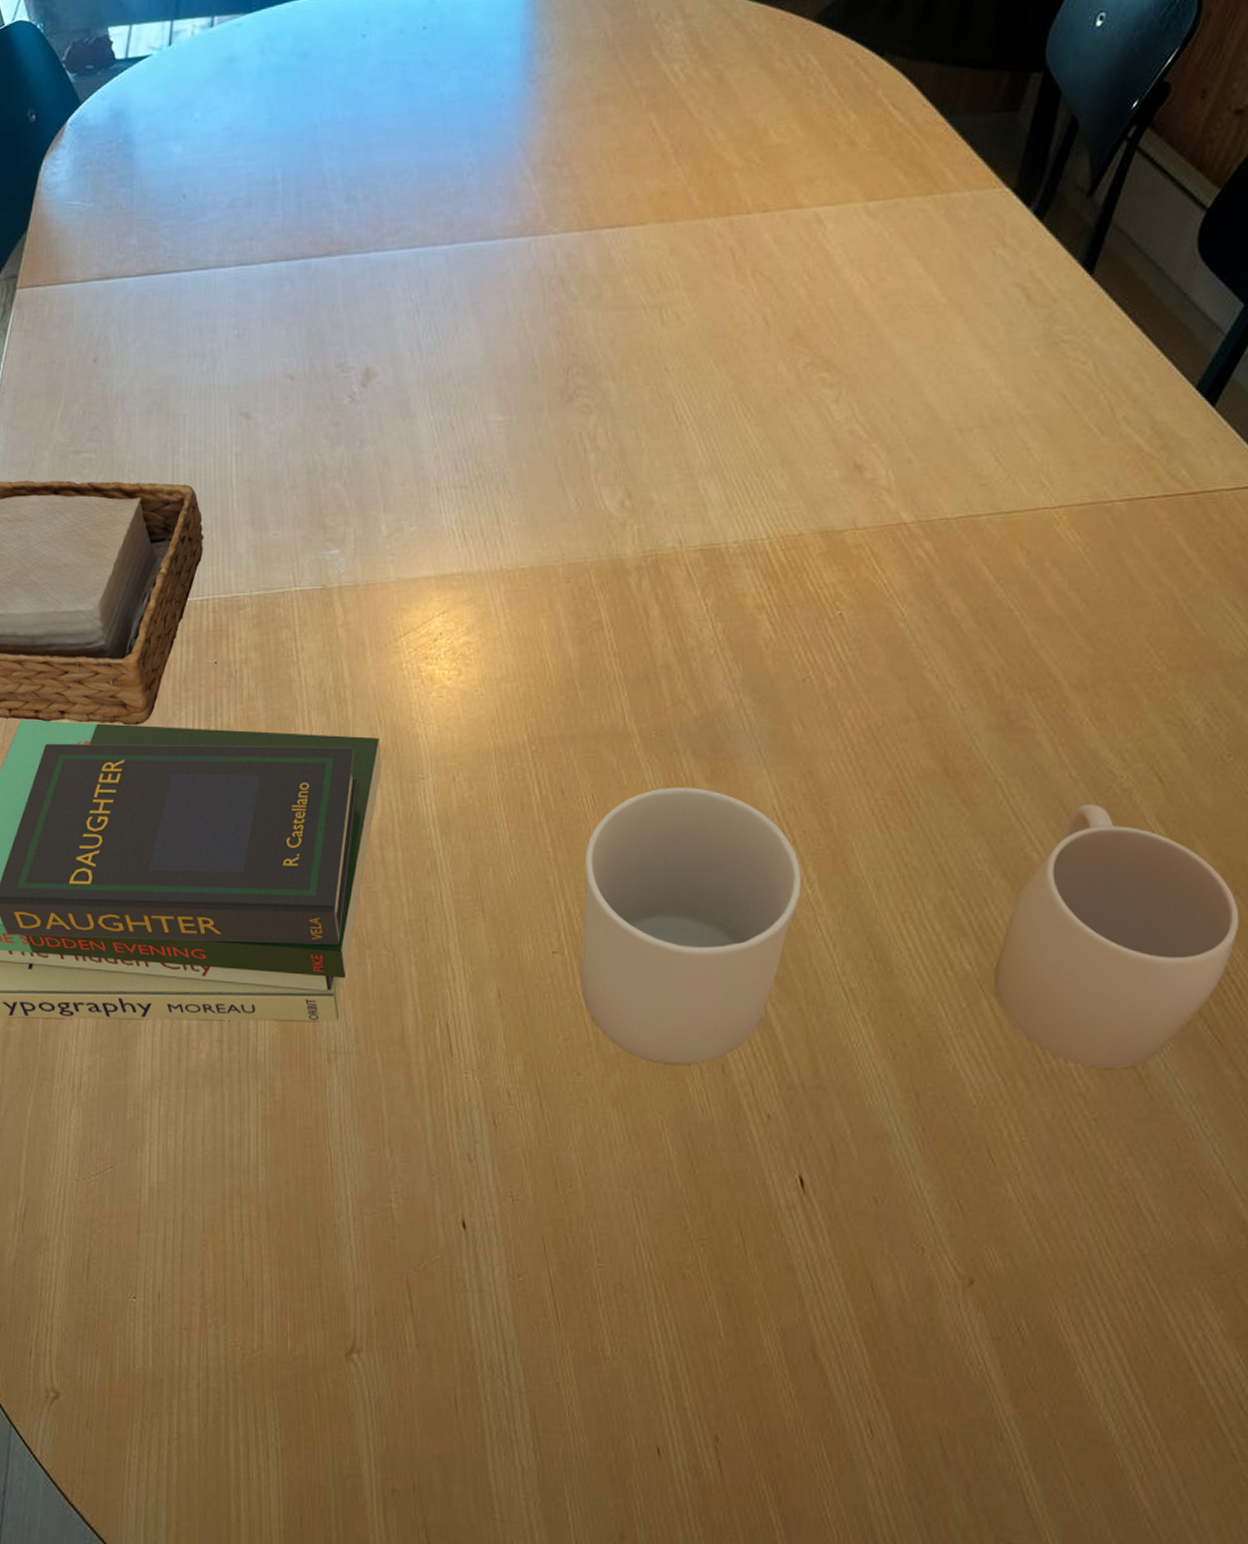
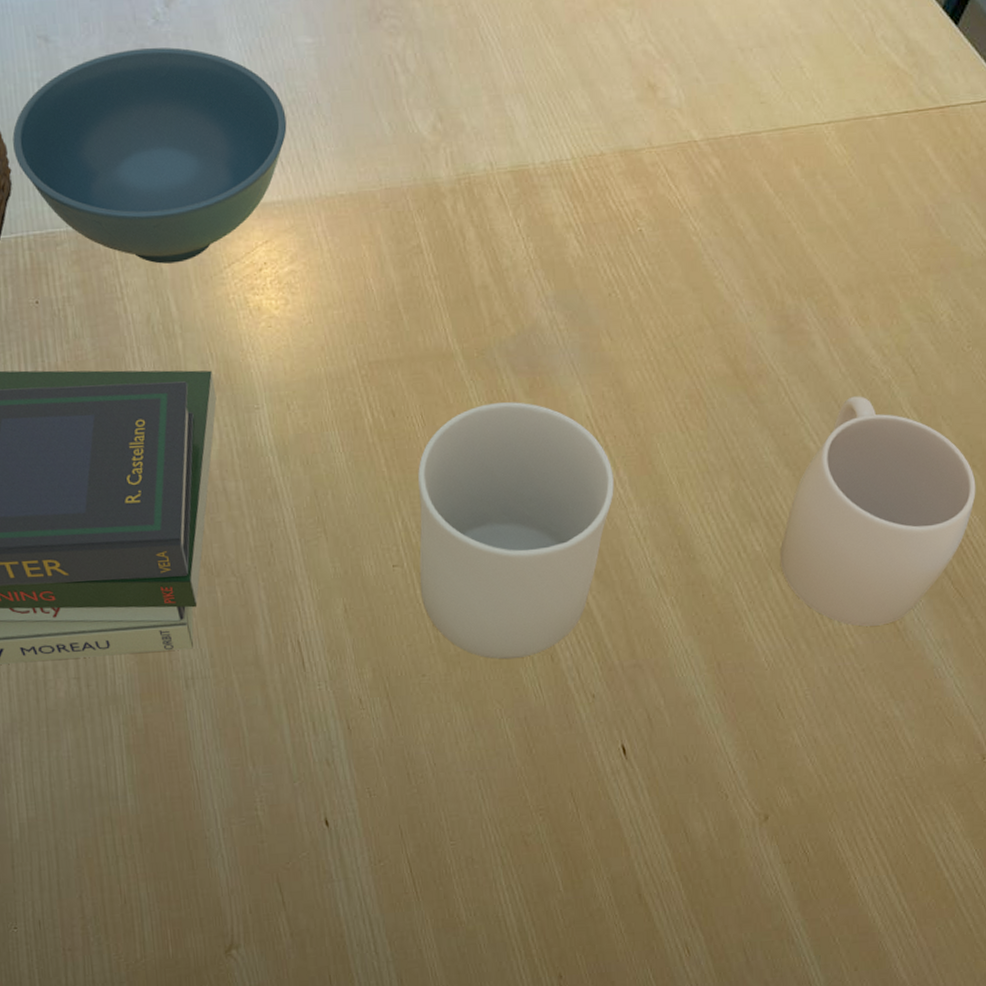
bowl: none [208,424,472,630] -> present [12,47,287,264]

